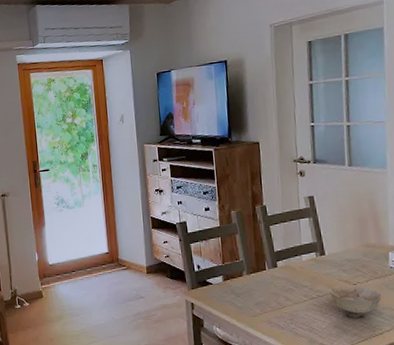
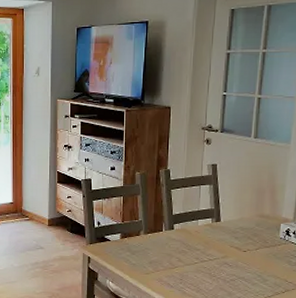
bowl: present [329,286,383,318] -> none [220,252,269,282]

